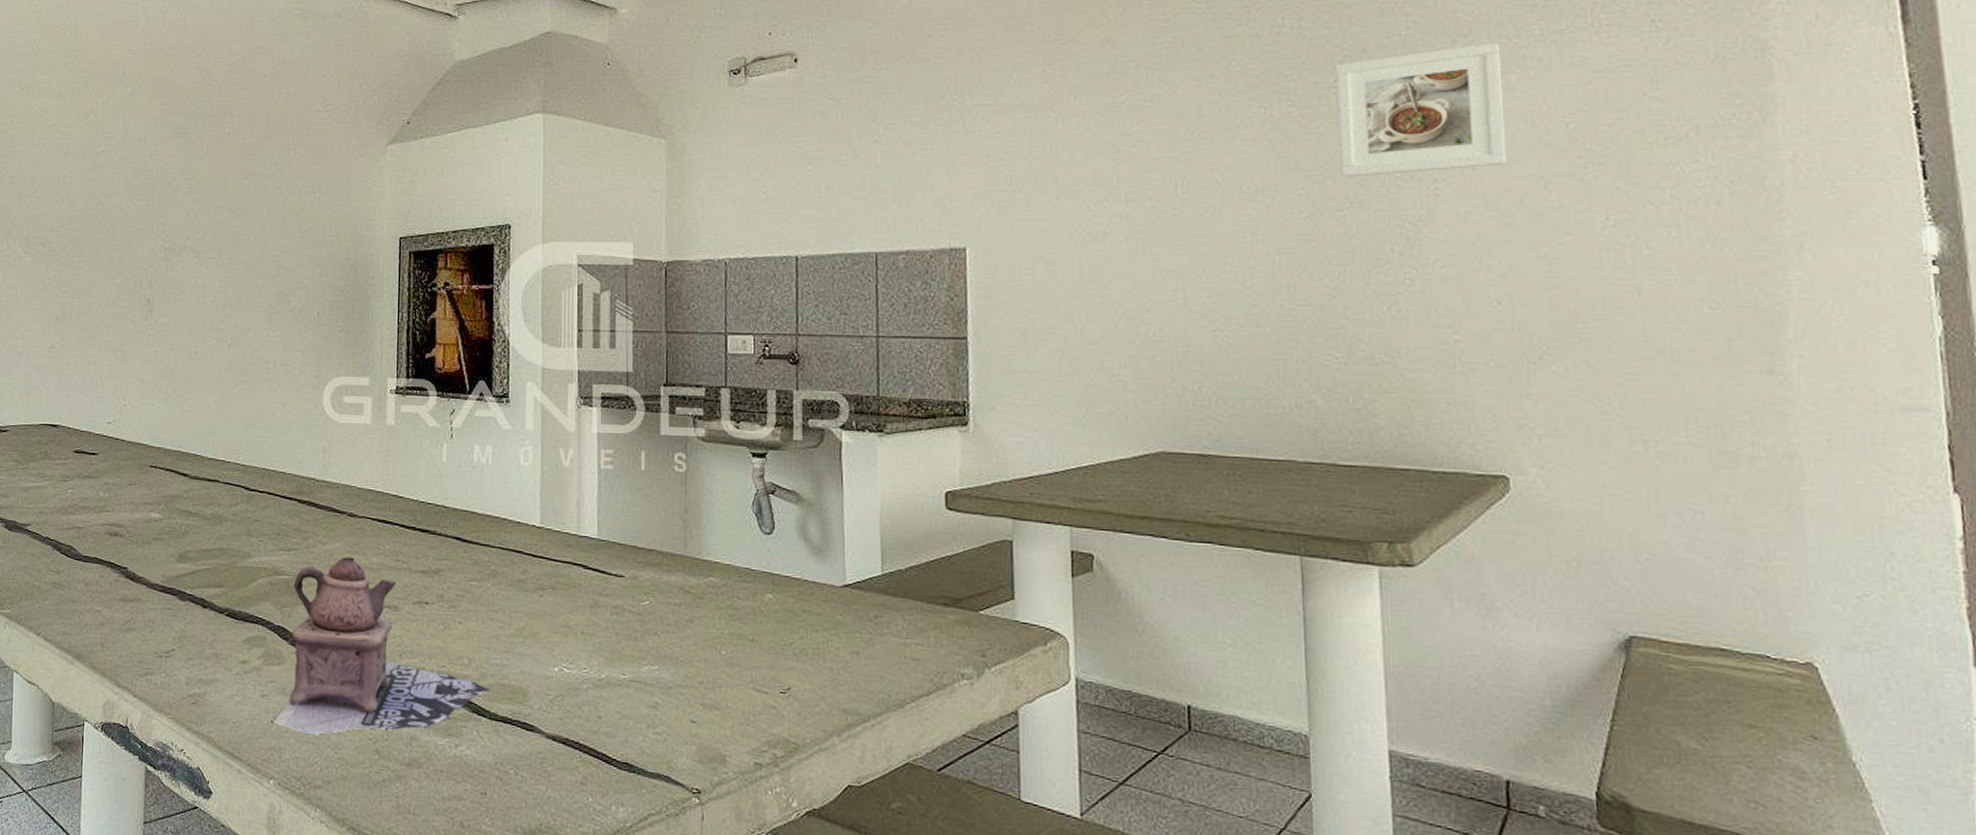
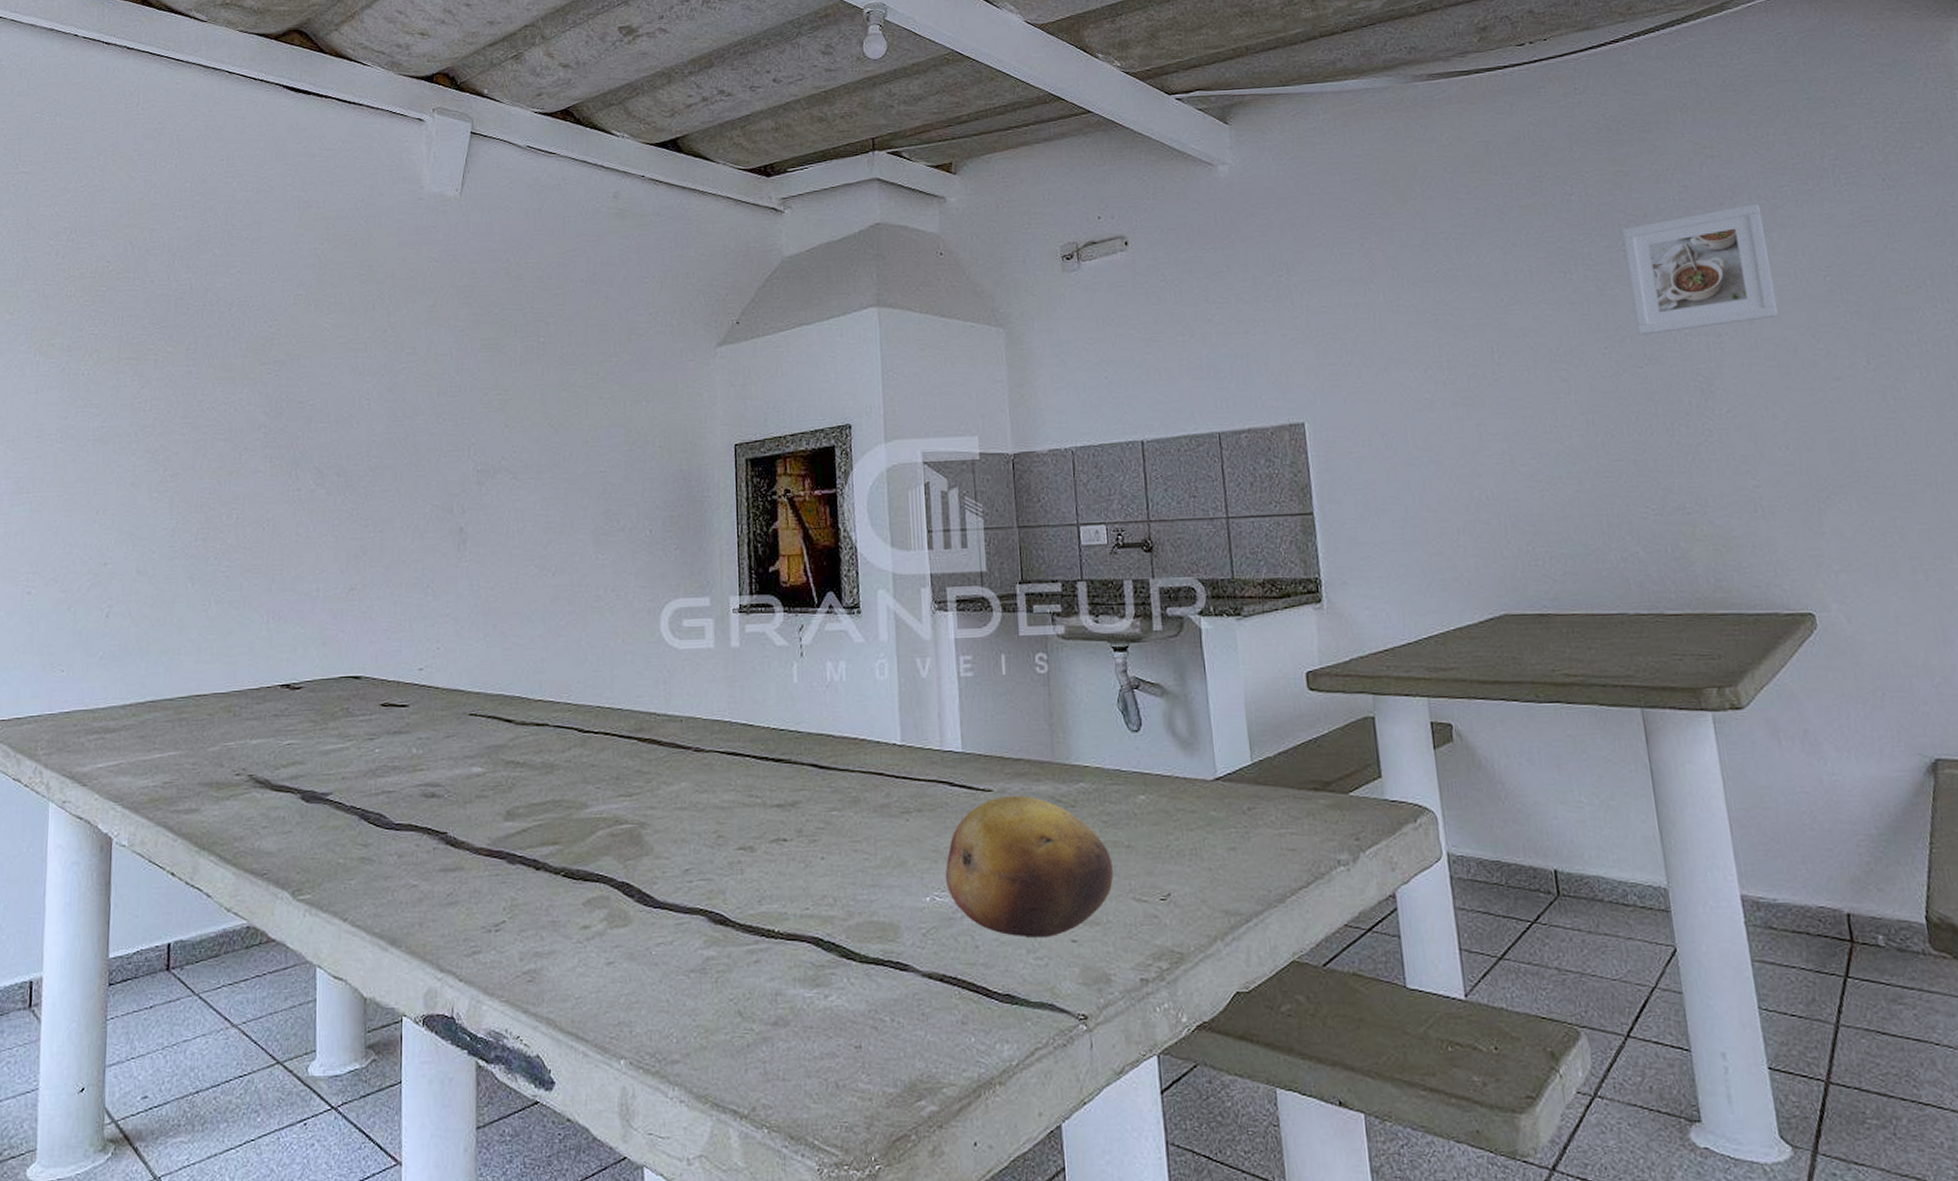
teapot: present [271,557,490,736] -> none [619,797,858,1002]
fruit: none [574,582,736,716] -> present [945,795,1114,938]

